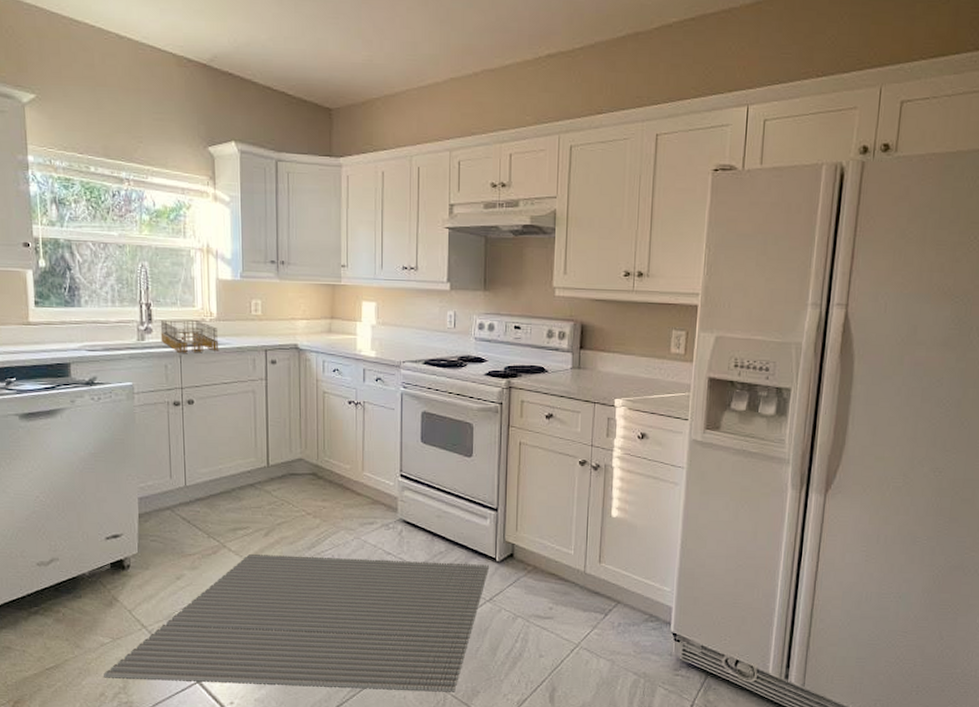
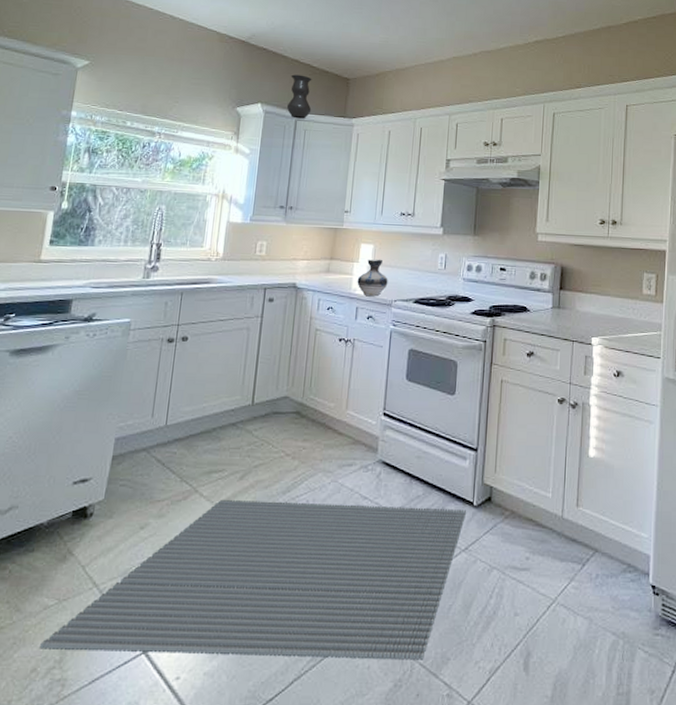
dish rack: present [160,320,219,353] -> none [165,259,222,291]
vase: none [264,105,293,159] -> present [286,74,312,119]
ceramic jug: none [362,317,395,358] -> present [357,259,388,297]

